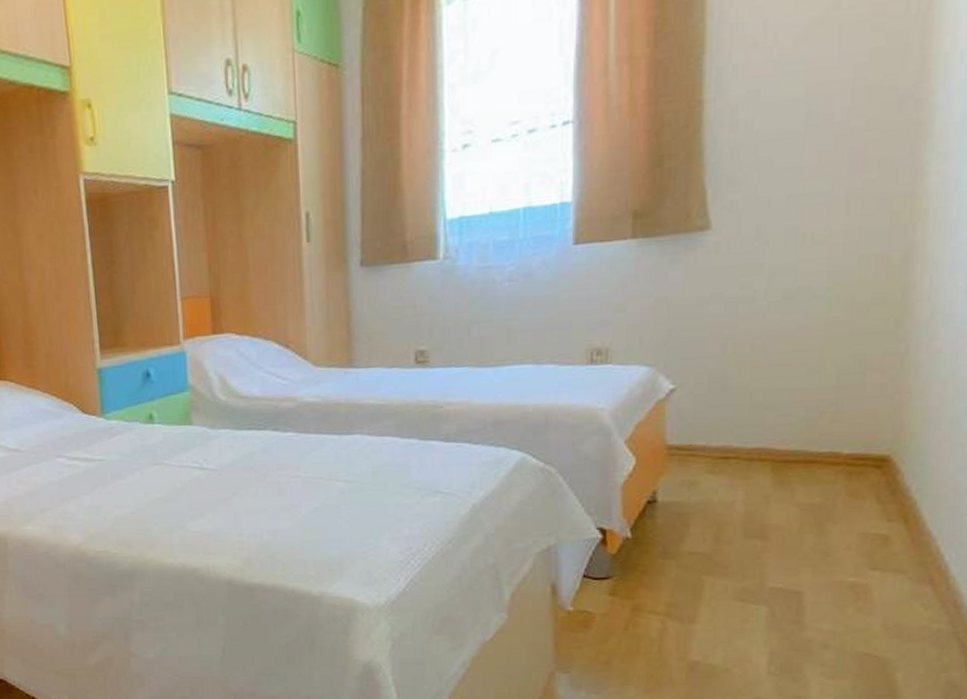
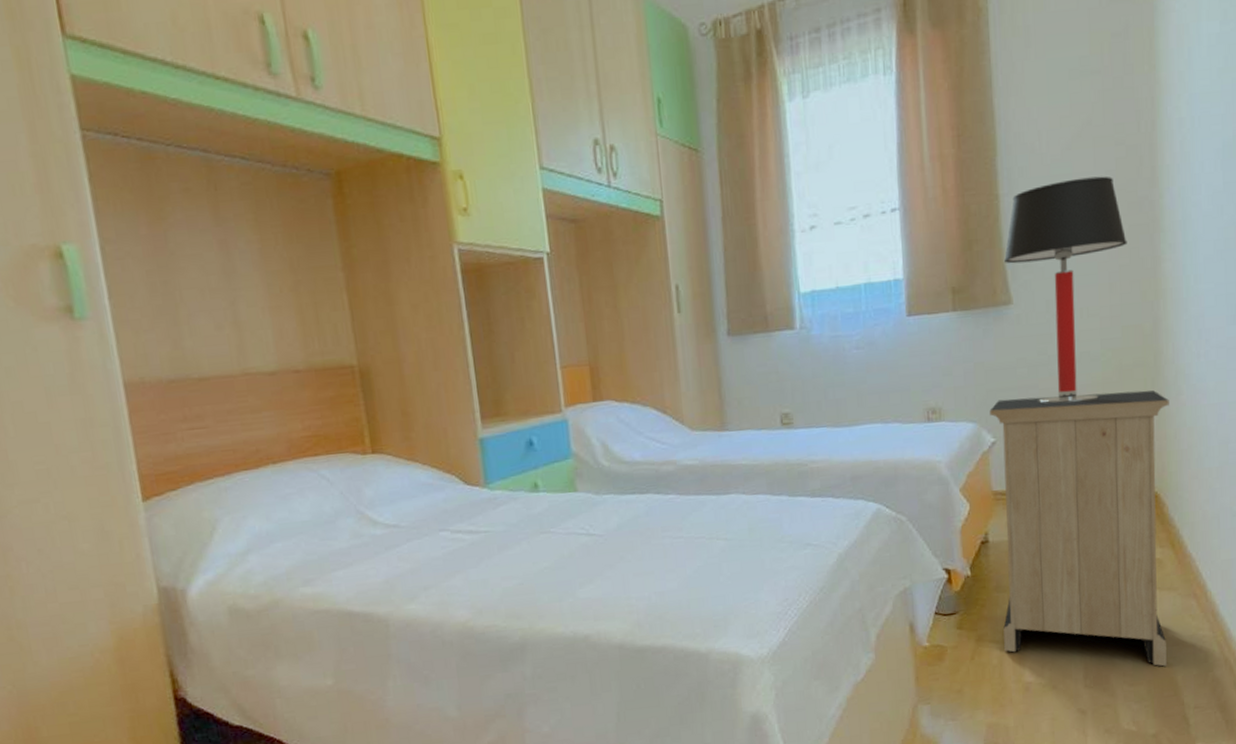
nightstand: none [667,333,918,661] -> present [989,390,1169,667]
table lamp: none [703,71,877,347] -> present [1003,176,1127,404]

